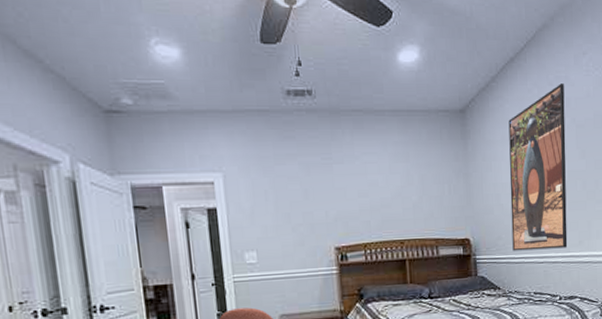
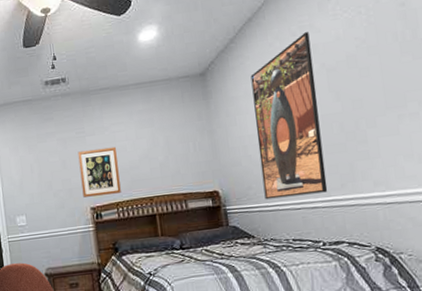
wall art: none [323,180,370,235] -> present [78,146,121,198]

